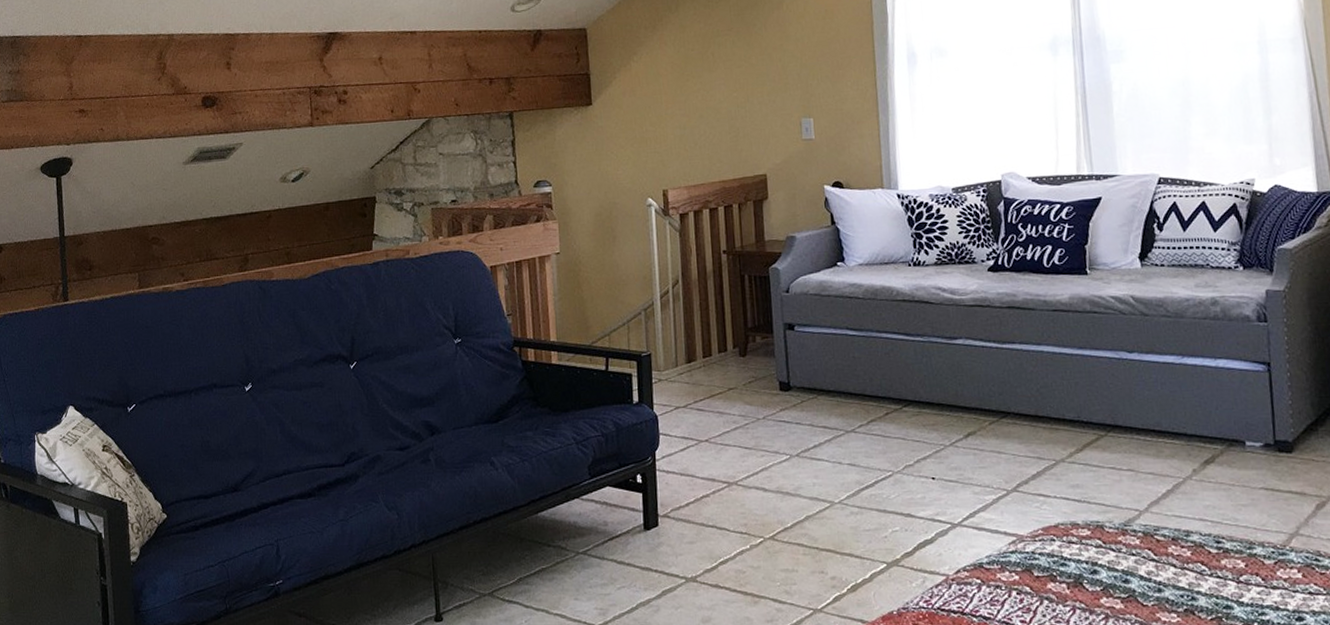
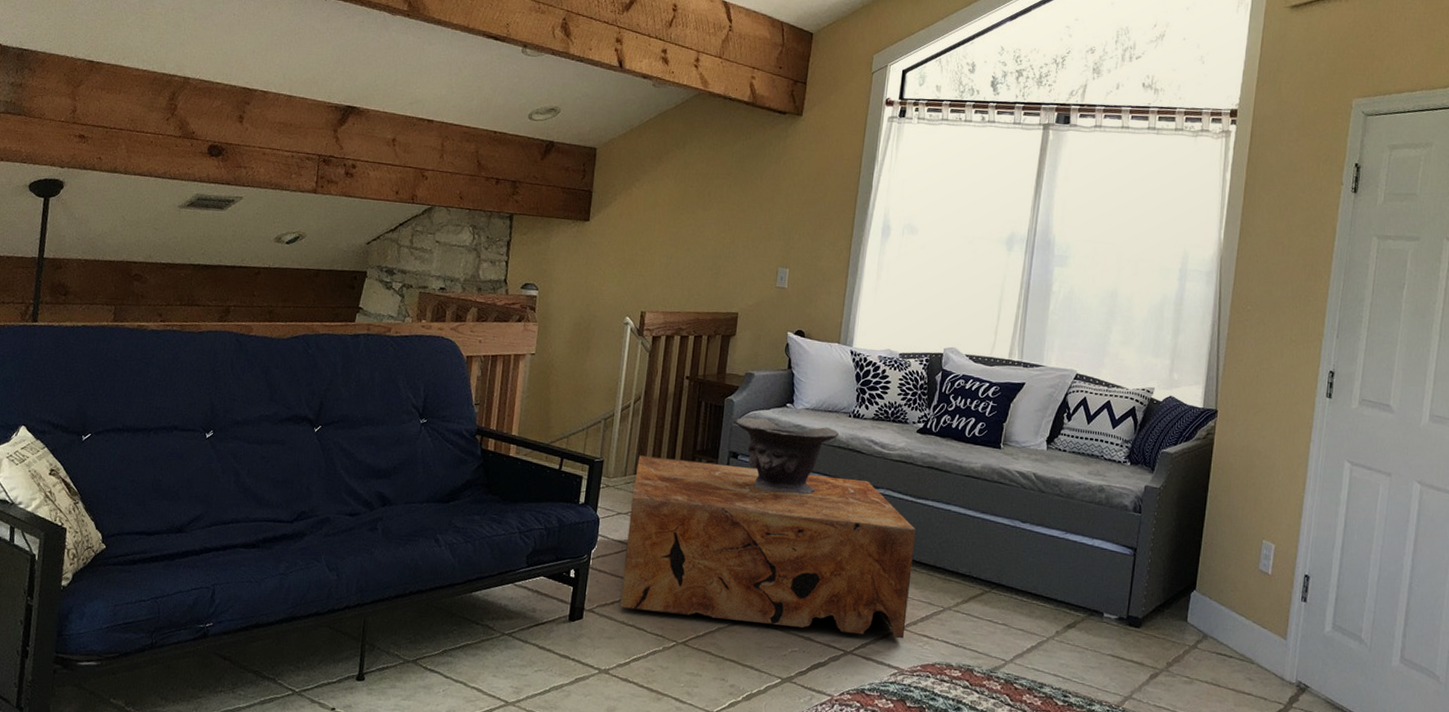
coffee table: none [687,333,1017,509] -> present [619,455,916,639]
decorative bowl: none [784,281,901,360] -> present [735,417,839,495]

